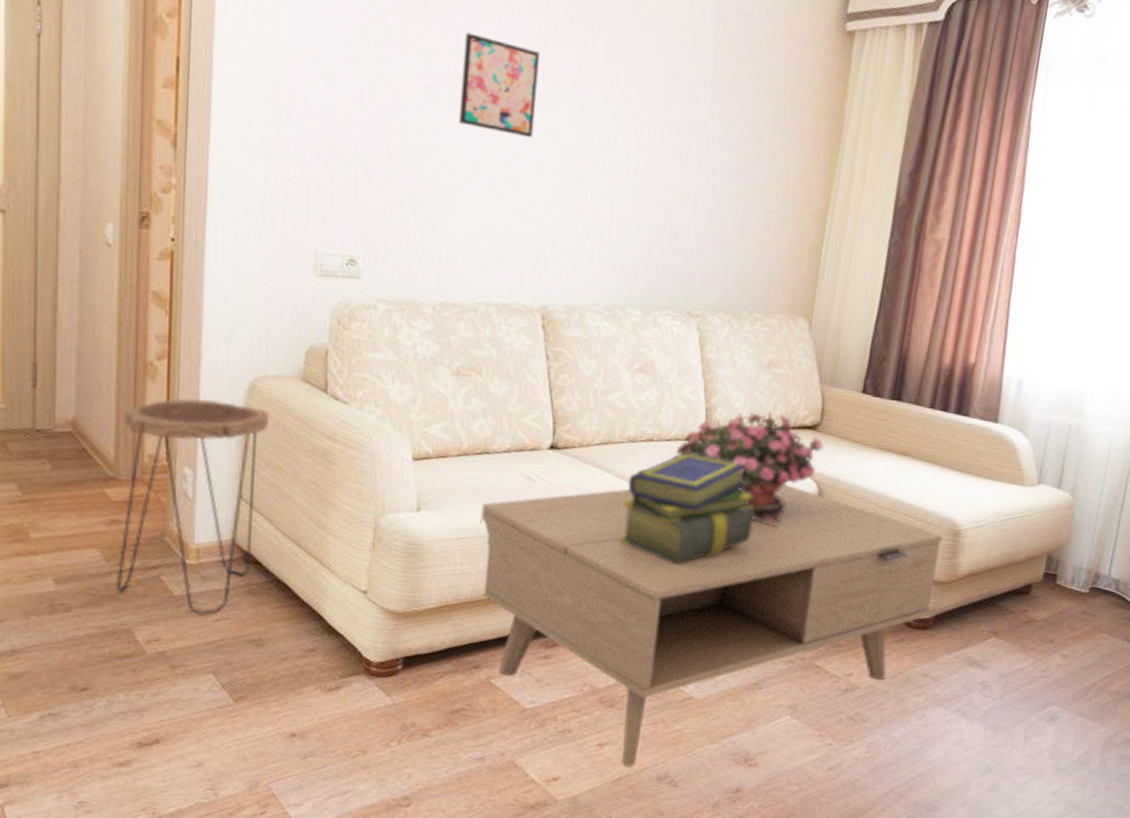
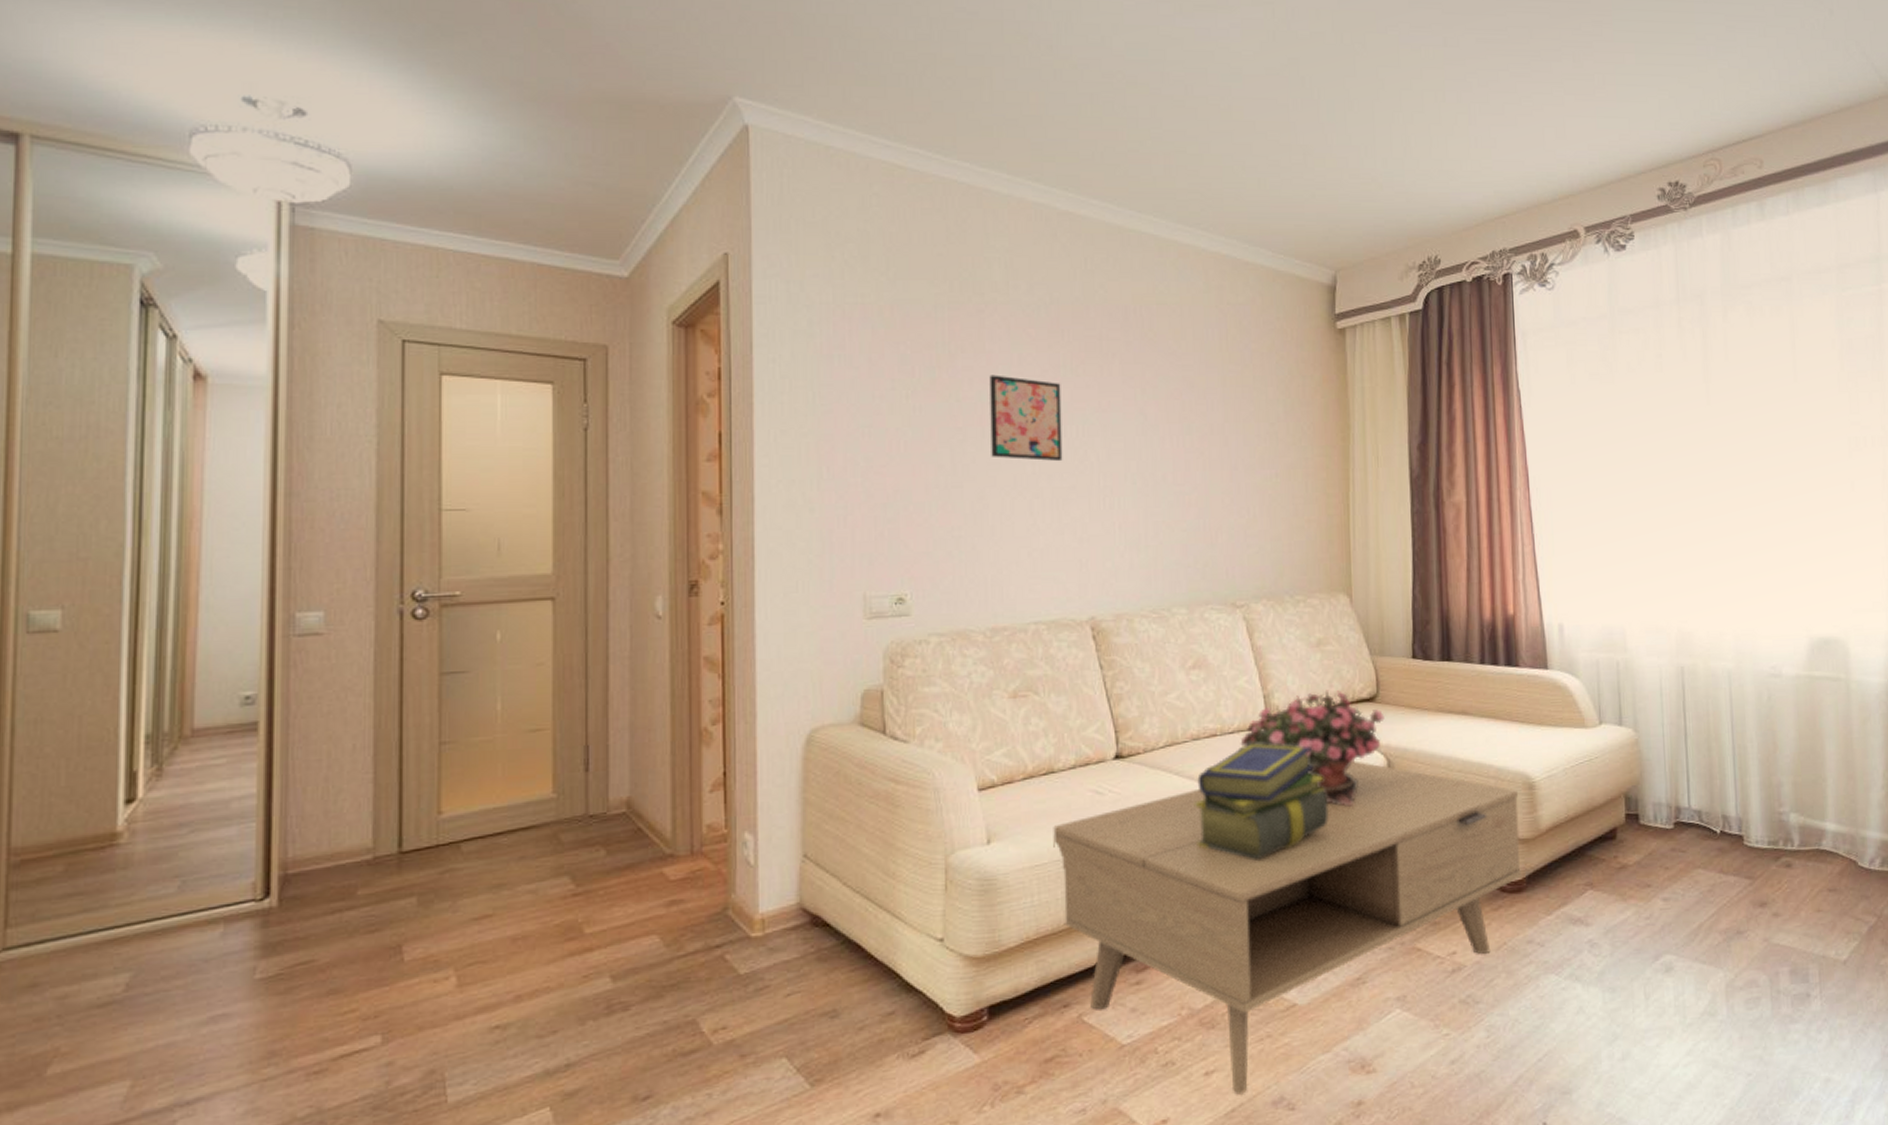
side table: present [115,397,269,617] -> none [677,757,828,994]

